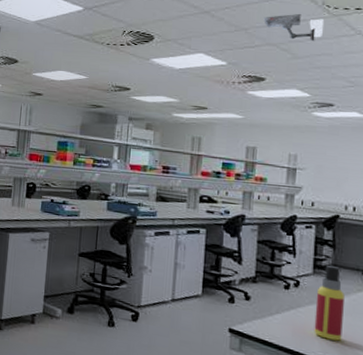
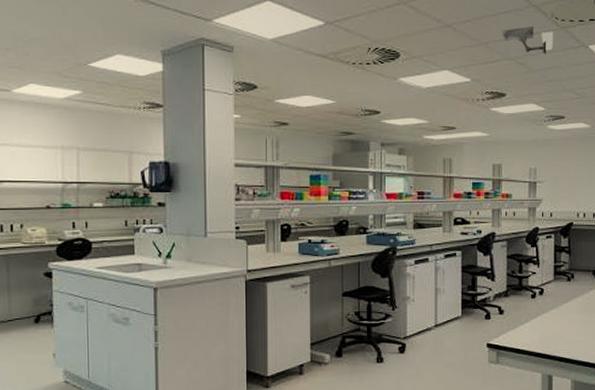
spray bottle: present [314,266,344,341] -> none [557,271,579,338]

